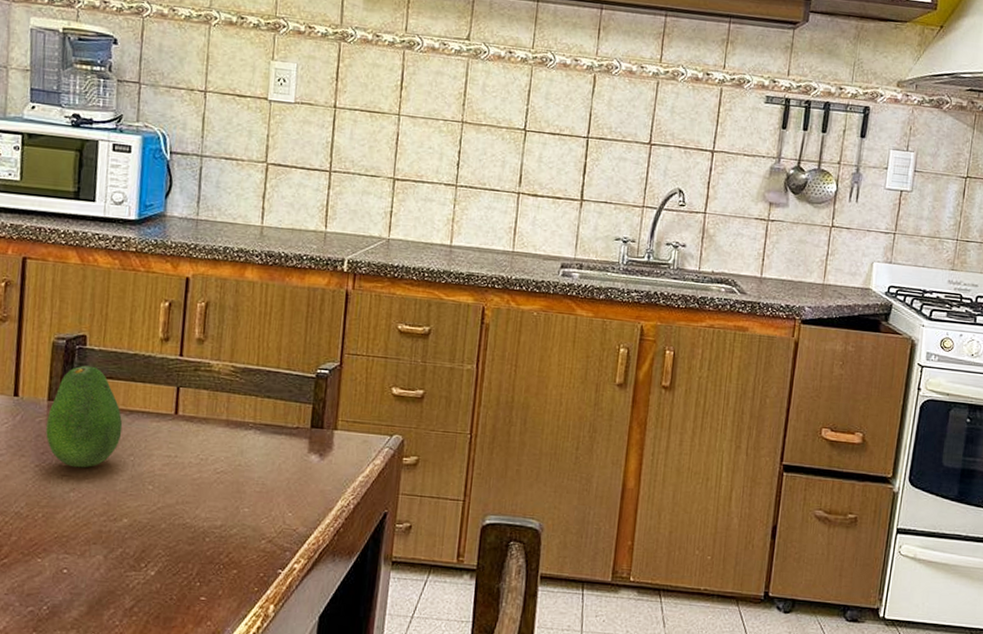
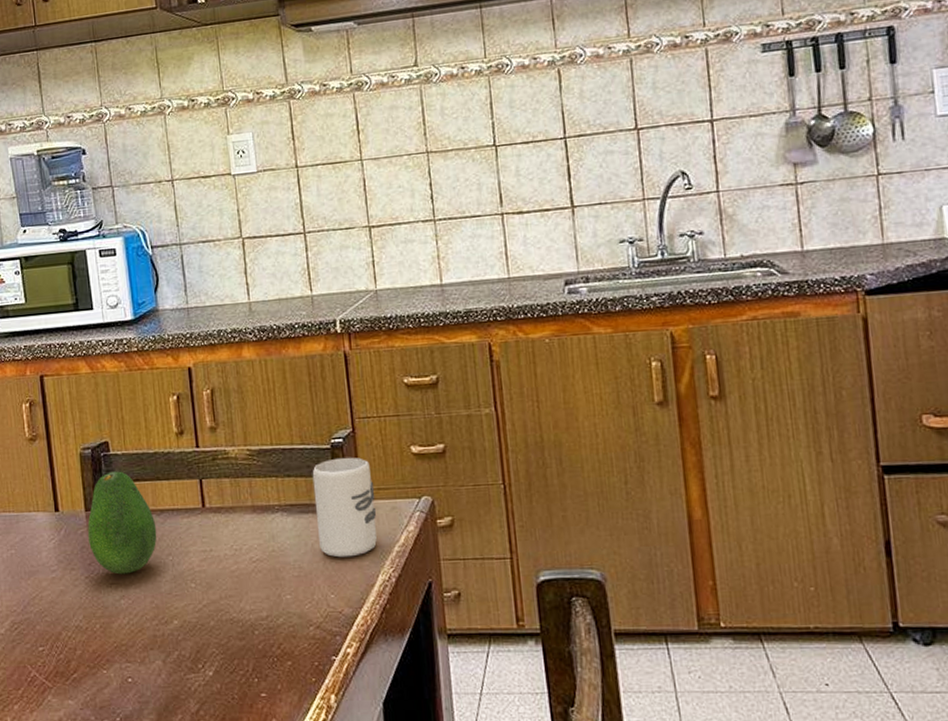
cup: none [286,387,351,481] -> present [312,457,378,558]

